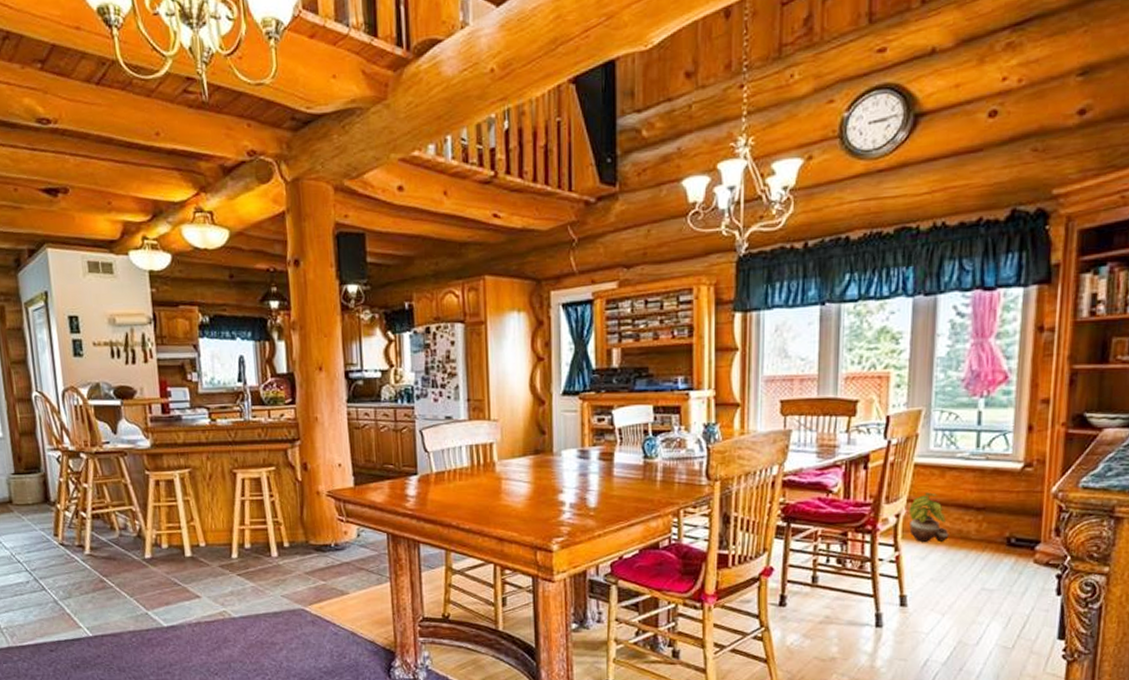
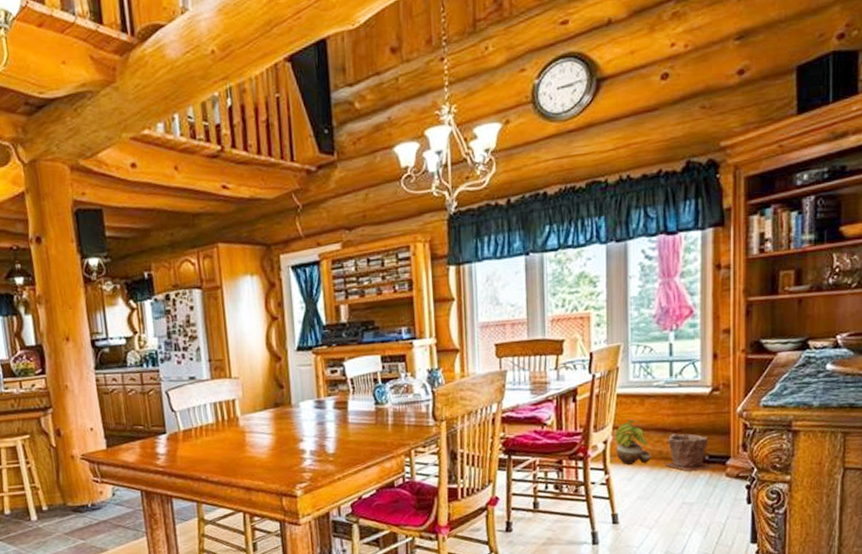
plant pot: none [963,511,1021,555] -> present [664,433,715,472]

